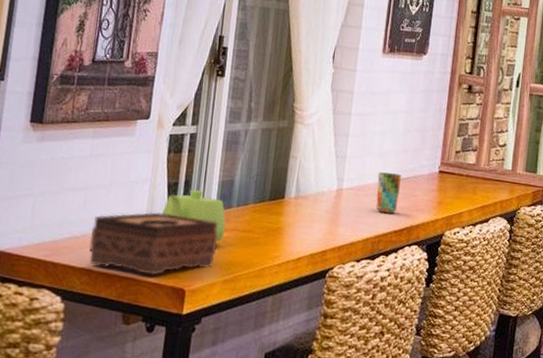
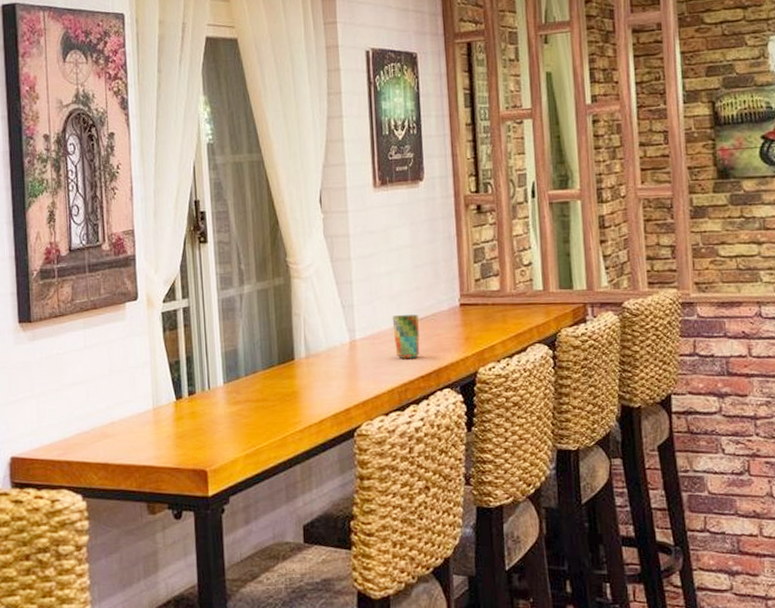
tissue box: present [89,212,218,275] -> none [99,394,232,460]
teapot: present [162,189,226,242] -> none [168,365,238,416]

